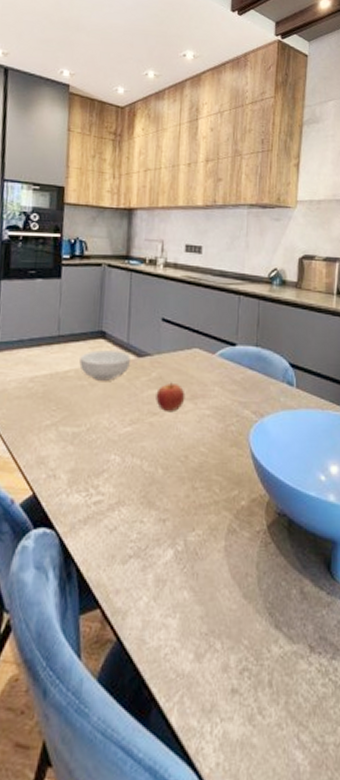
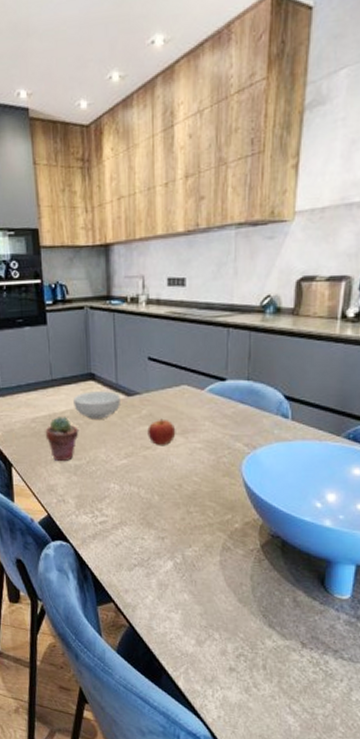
potted succulent: none [43,377,82,429] -> present [45,417,79,462]

